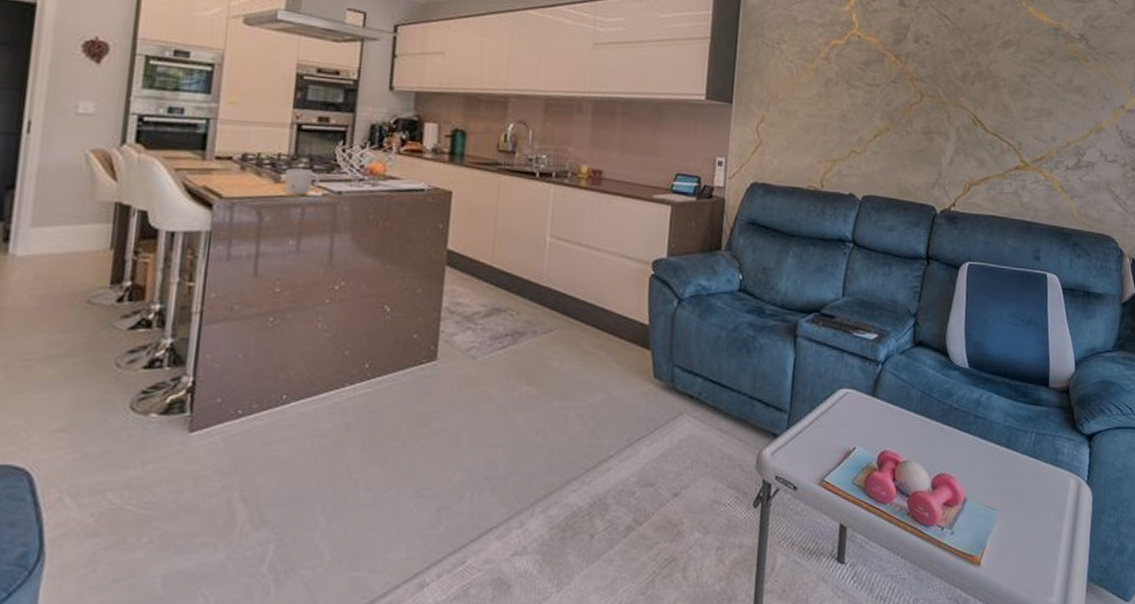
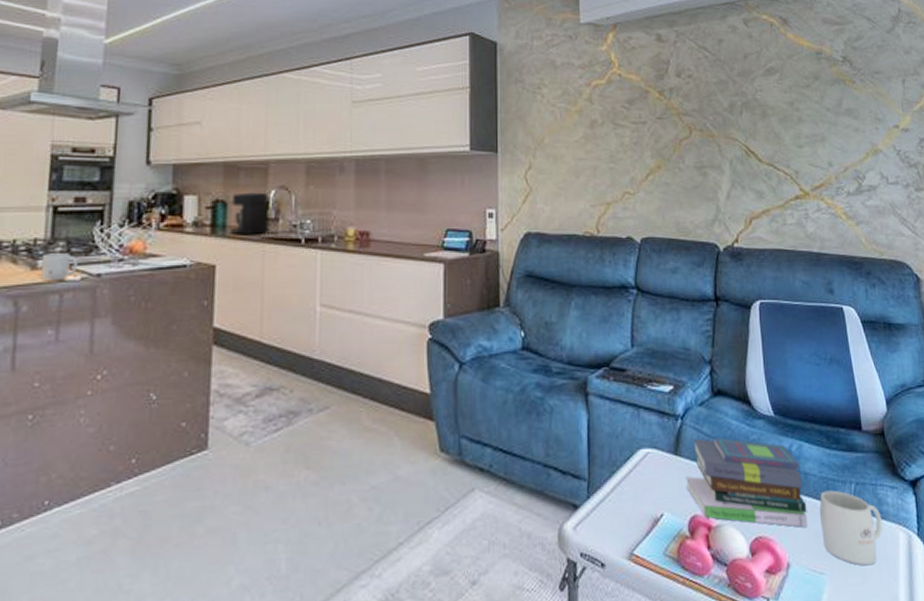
coffee maker: none [467,124,506,166] -> present [230,192,269,236]
books: none [879,383,989,468] -> present [686,437,808,527]
mug: none [999,438,1056,506] -> present [819,490,883,566]

